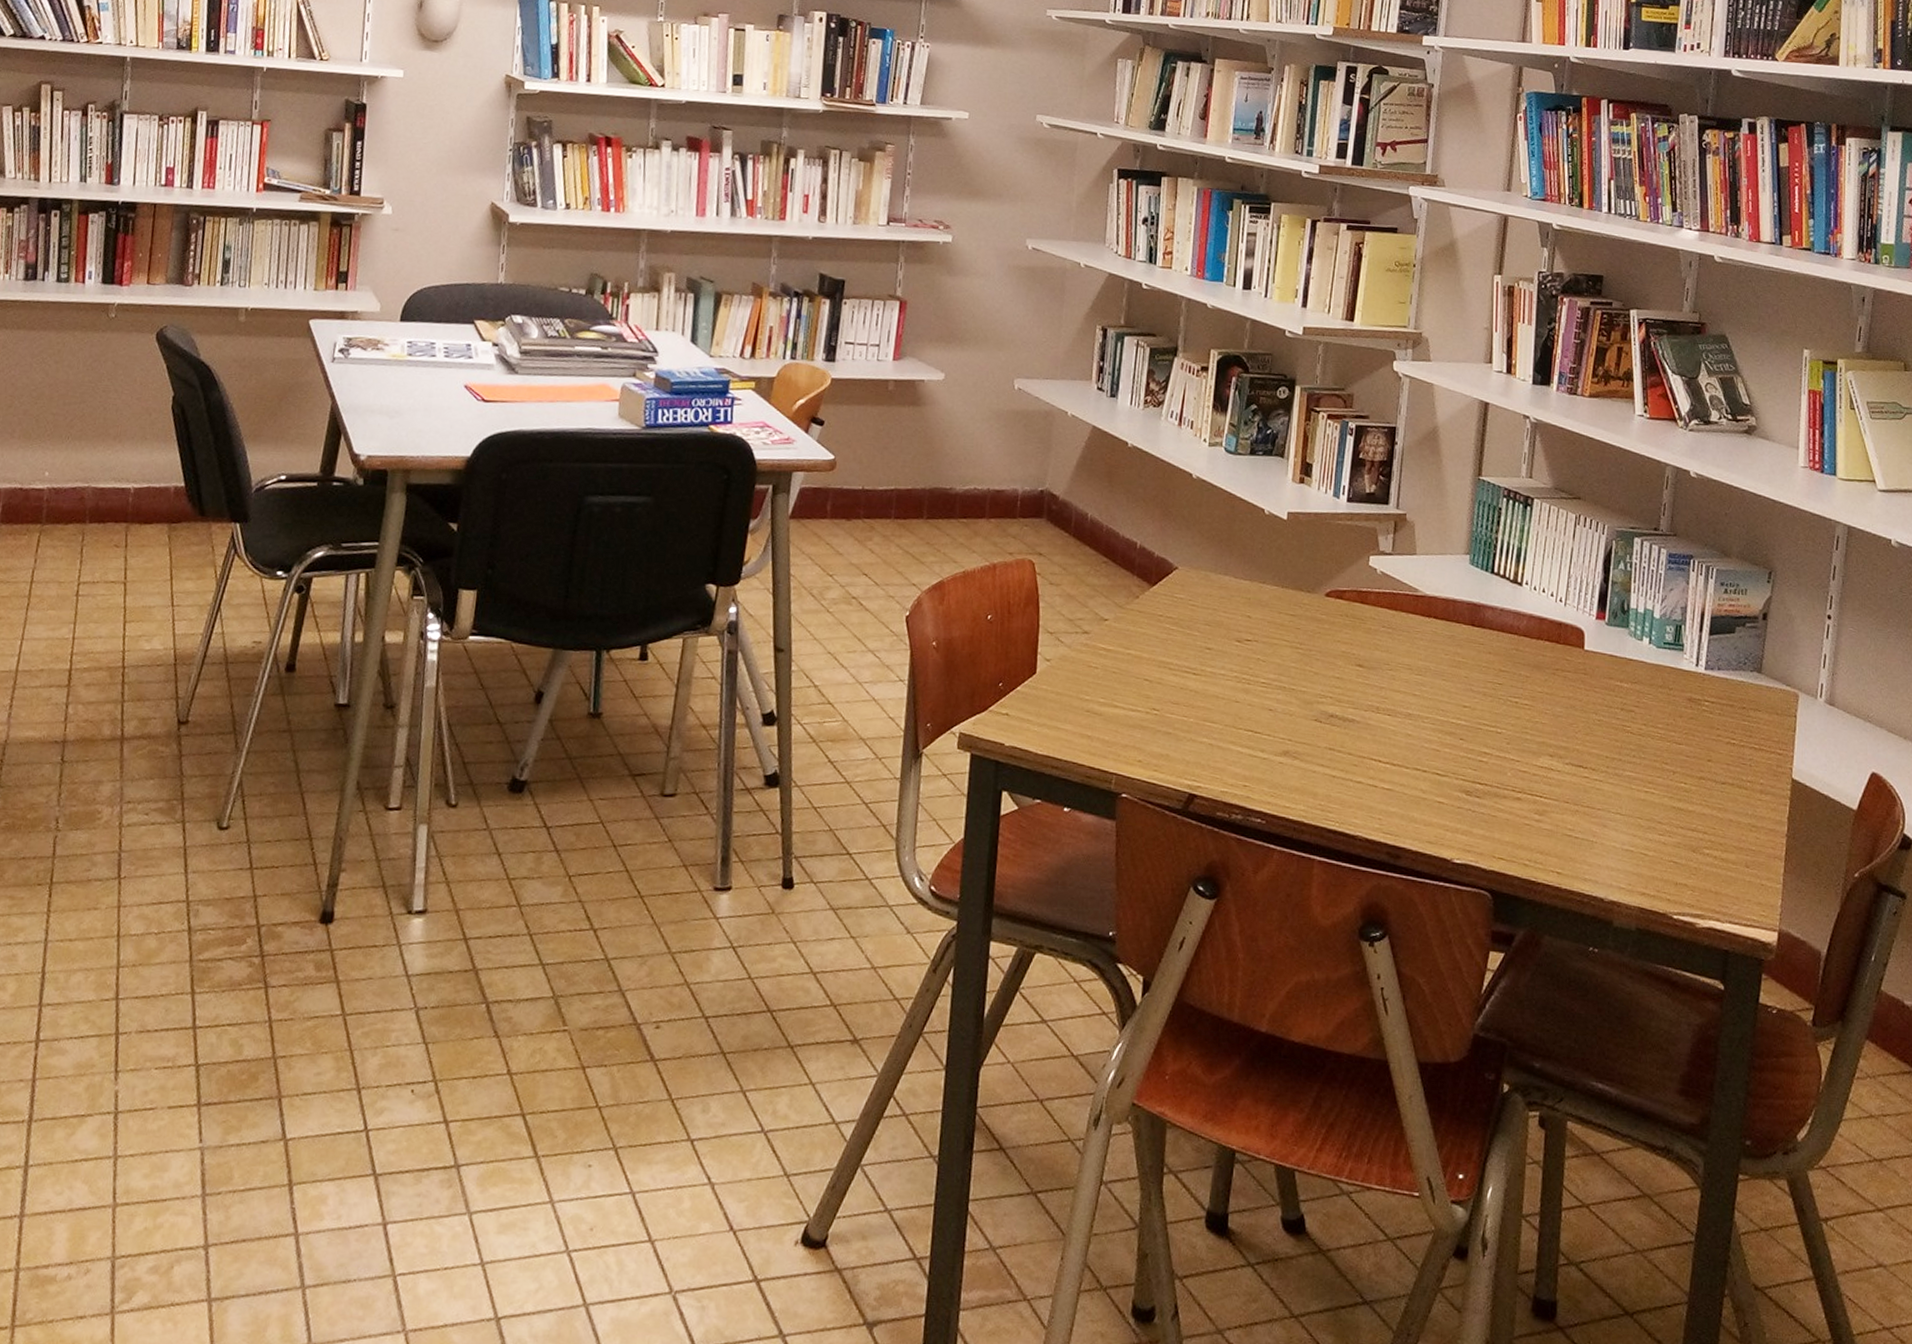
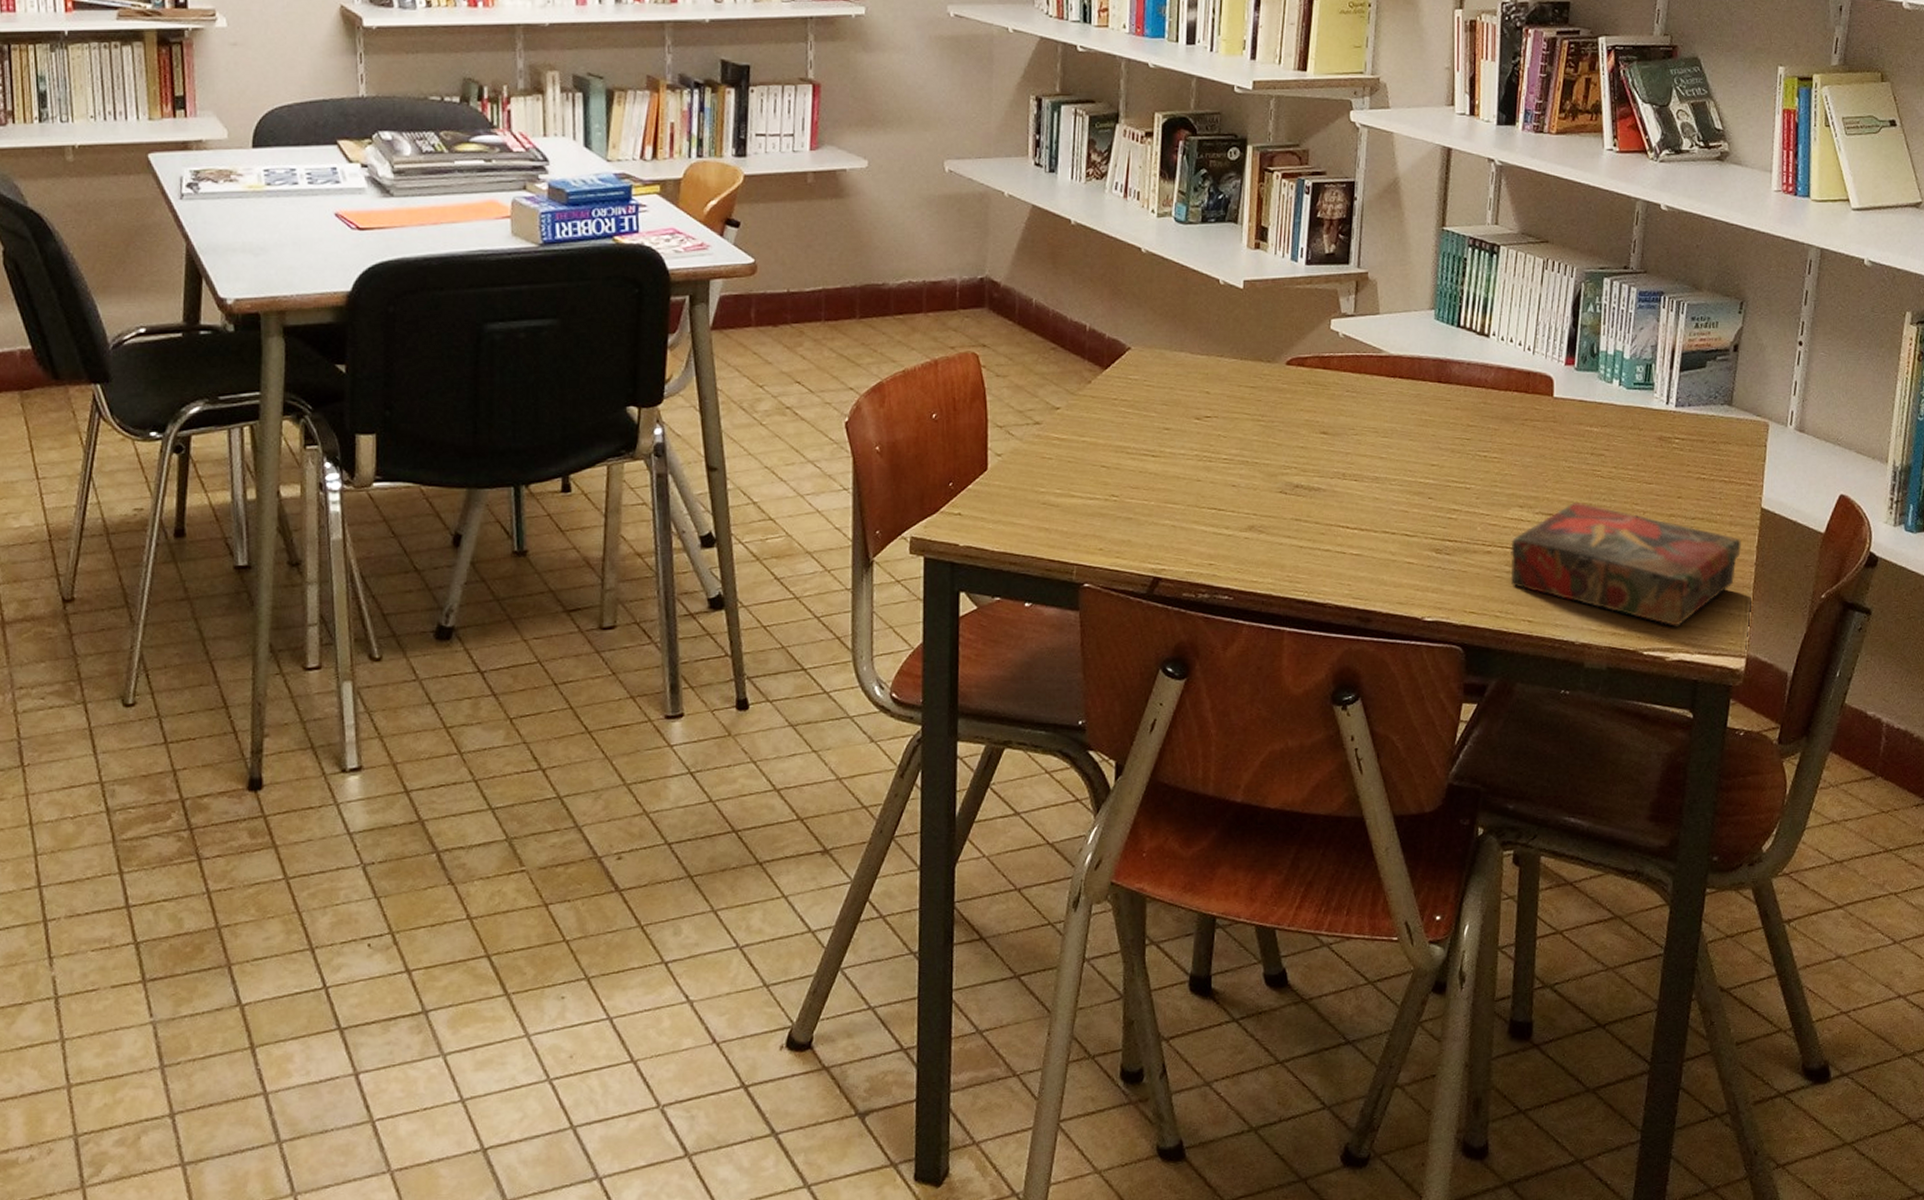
book: none [1539,755,1772,893] -> present [1510,501,1741,627]

